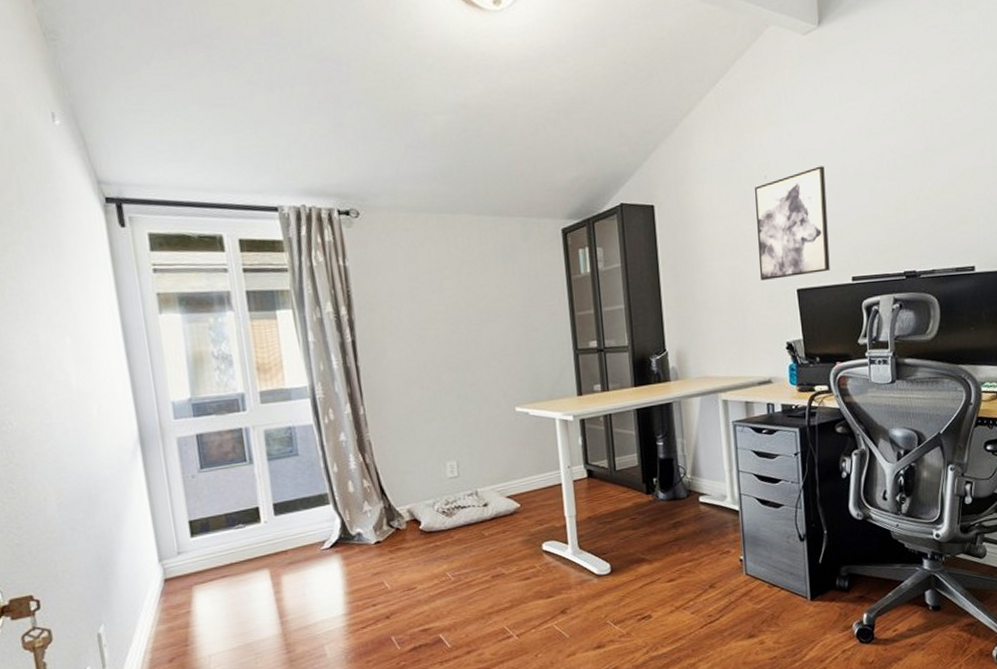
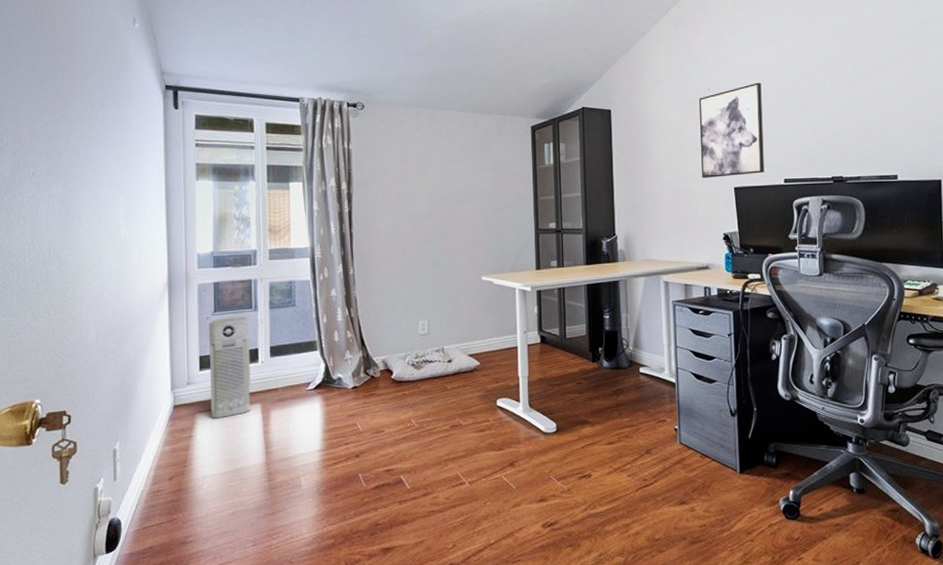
air purifier: none [196,470,257,591] -> present [209,315,251,419]

